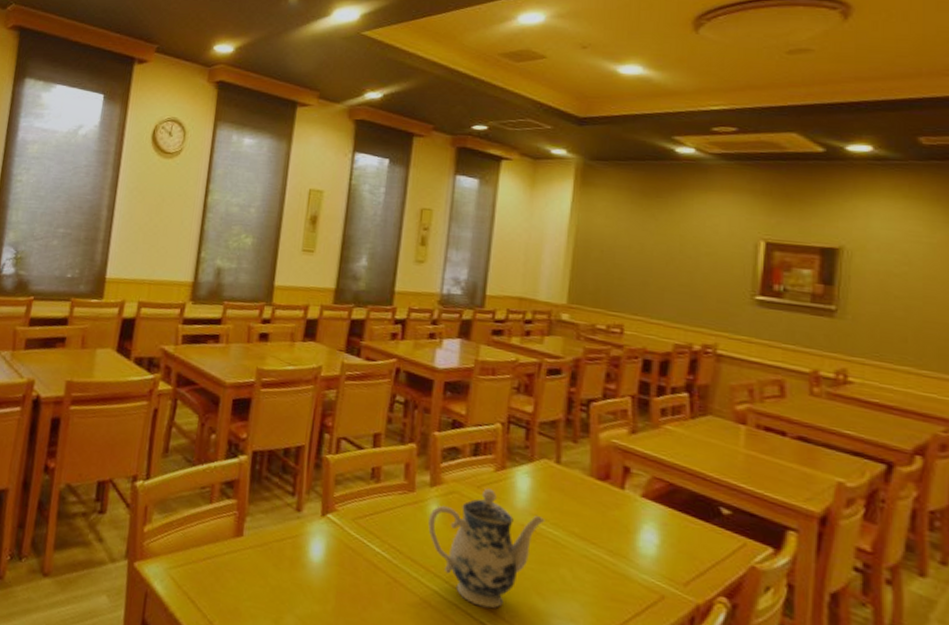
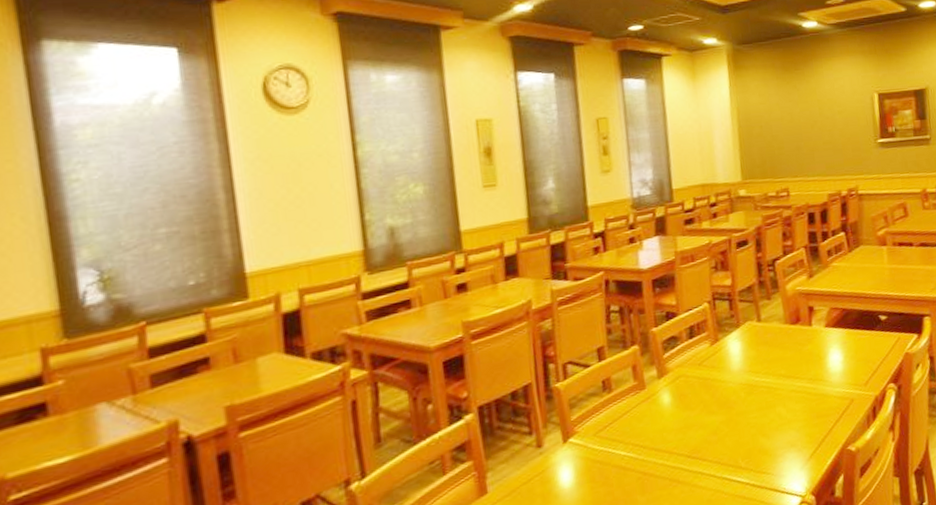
teapot: present [428,488,545,609] -> none [662,362,758,466]

